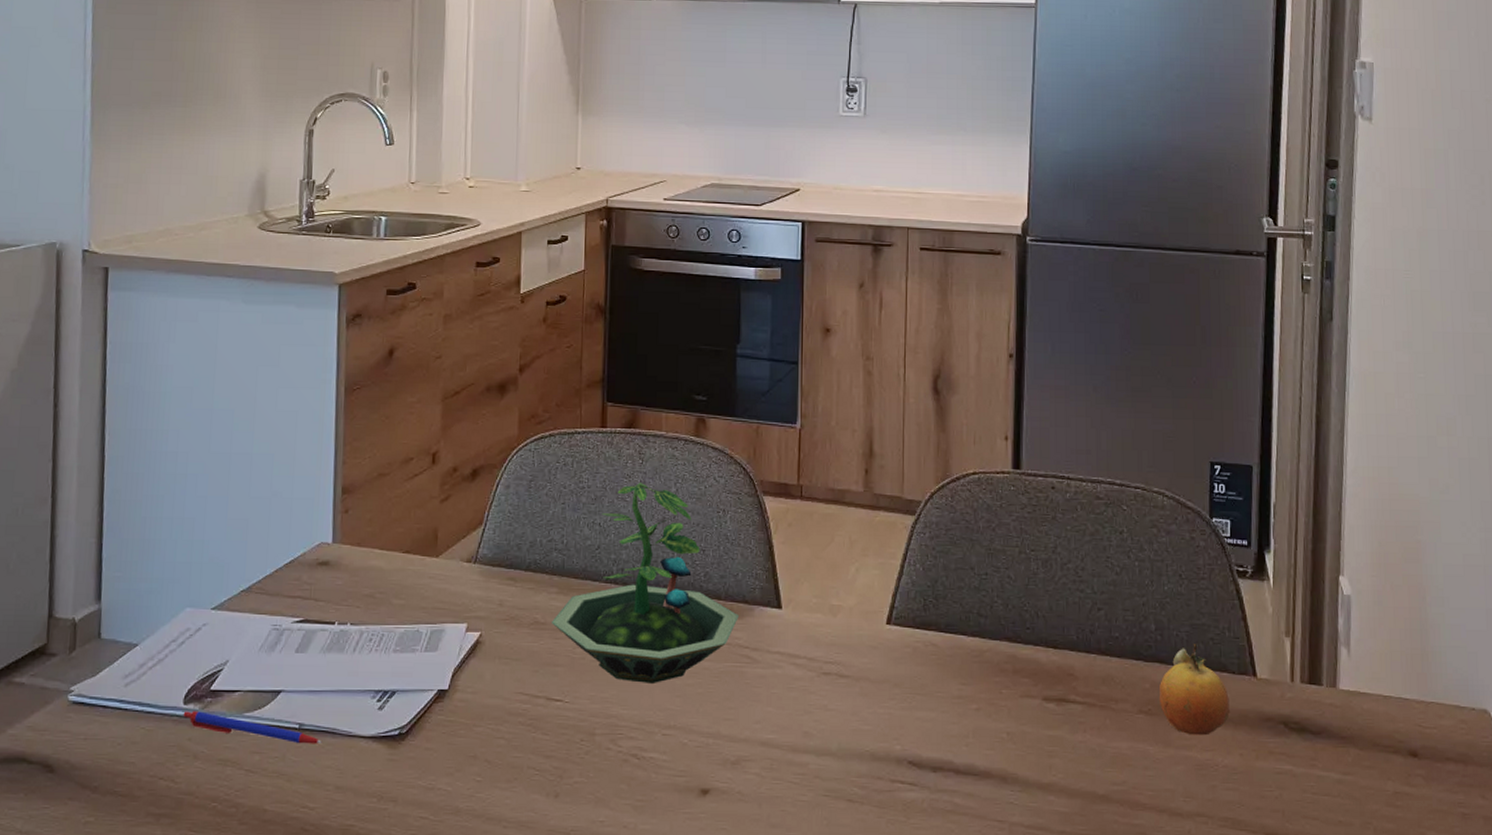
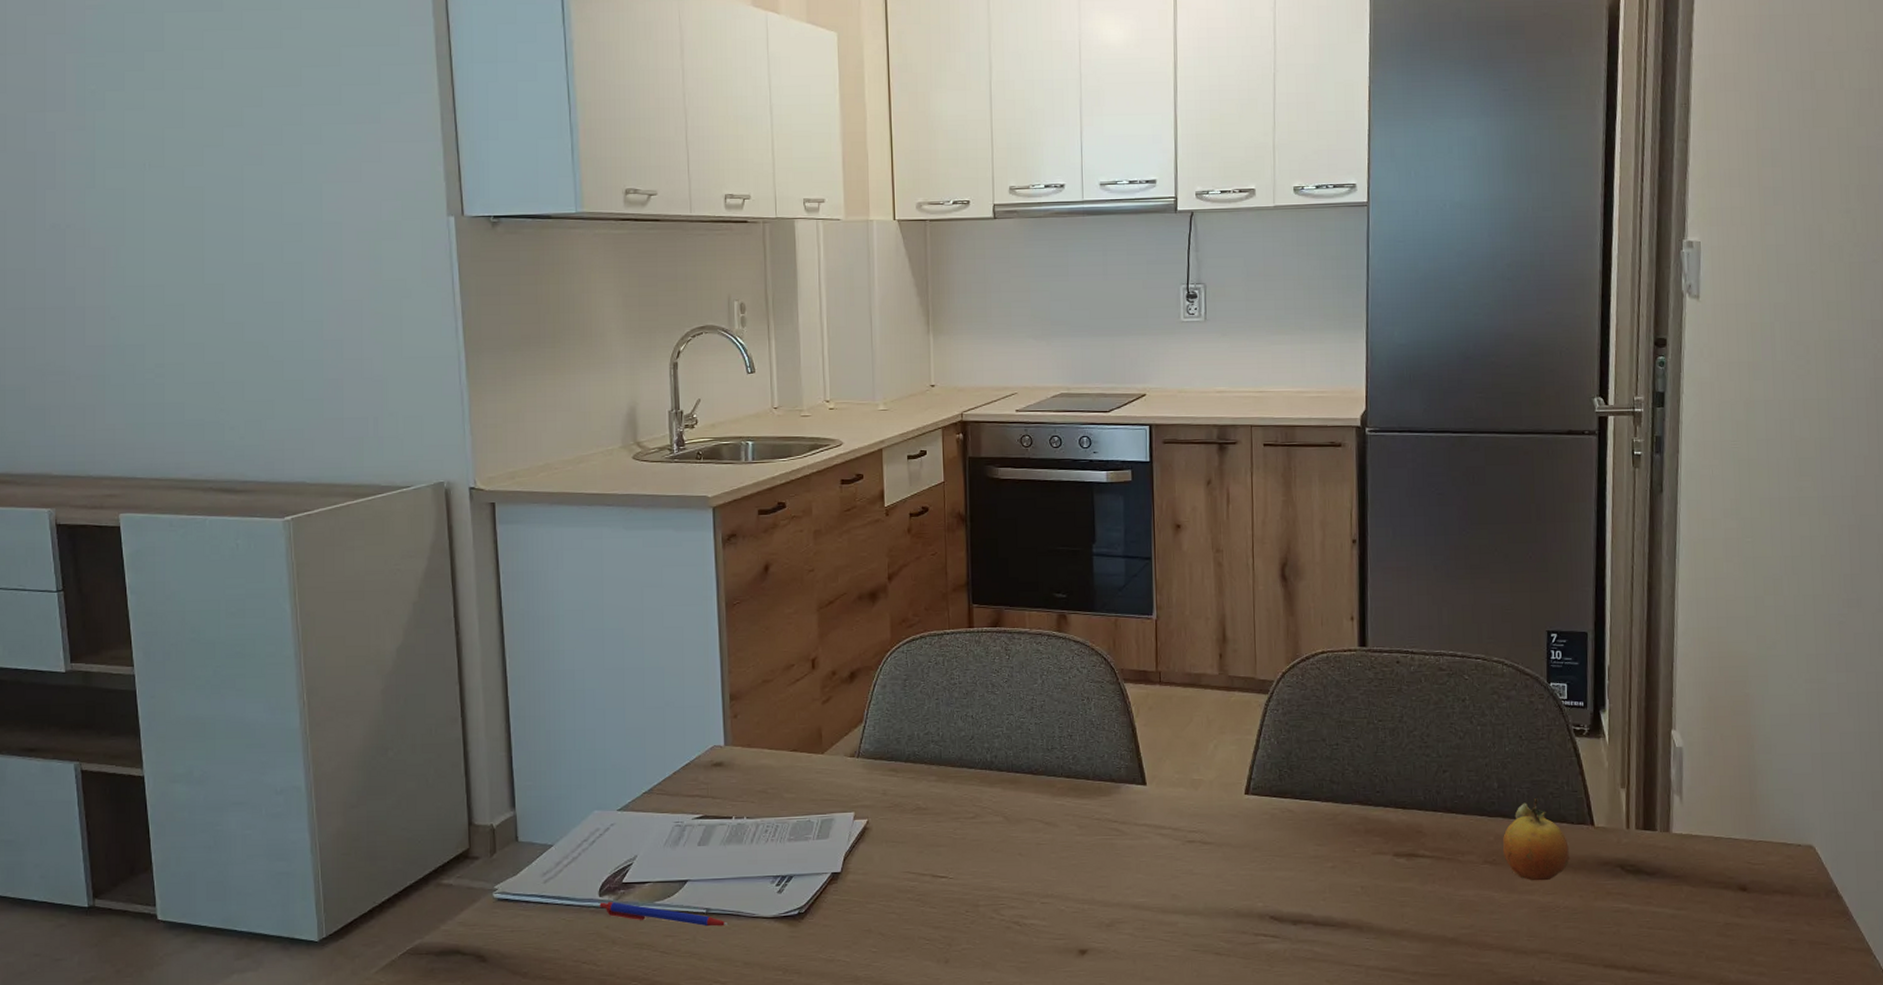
terrarium: present [551,483,740,683] -> none [932,677,1107,858]

